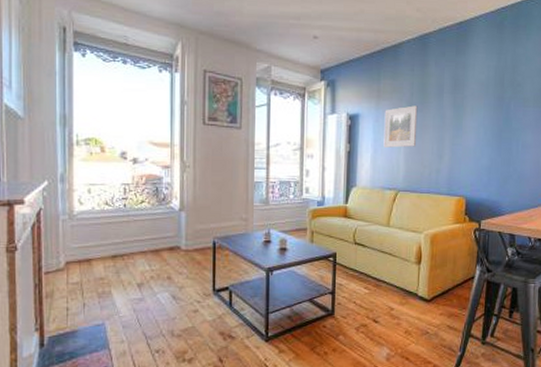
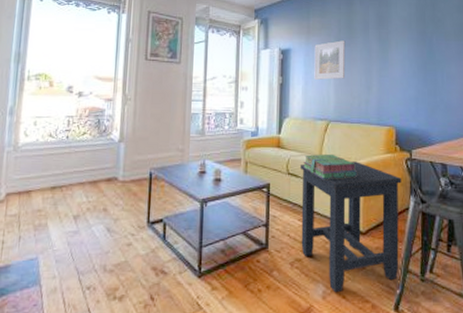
side table: none [367,231,469,355] -> present [301,161,402,293]
stack of books: none [370,224,424,249] -> present [303,154,357,179]

